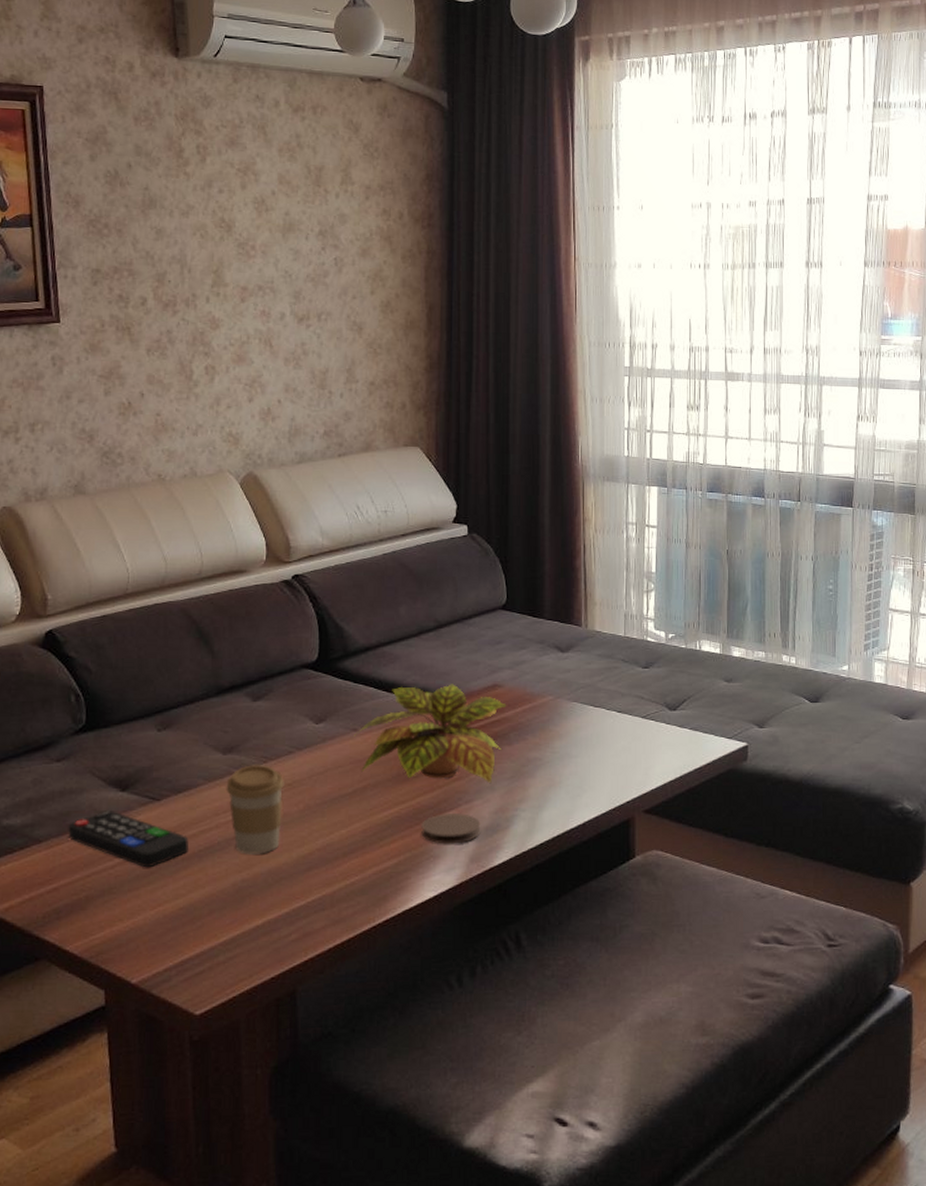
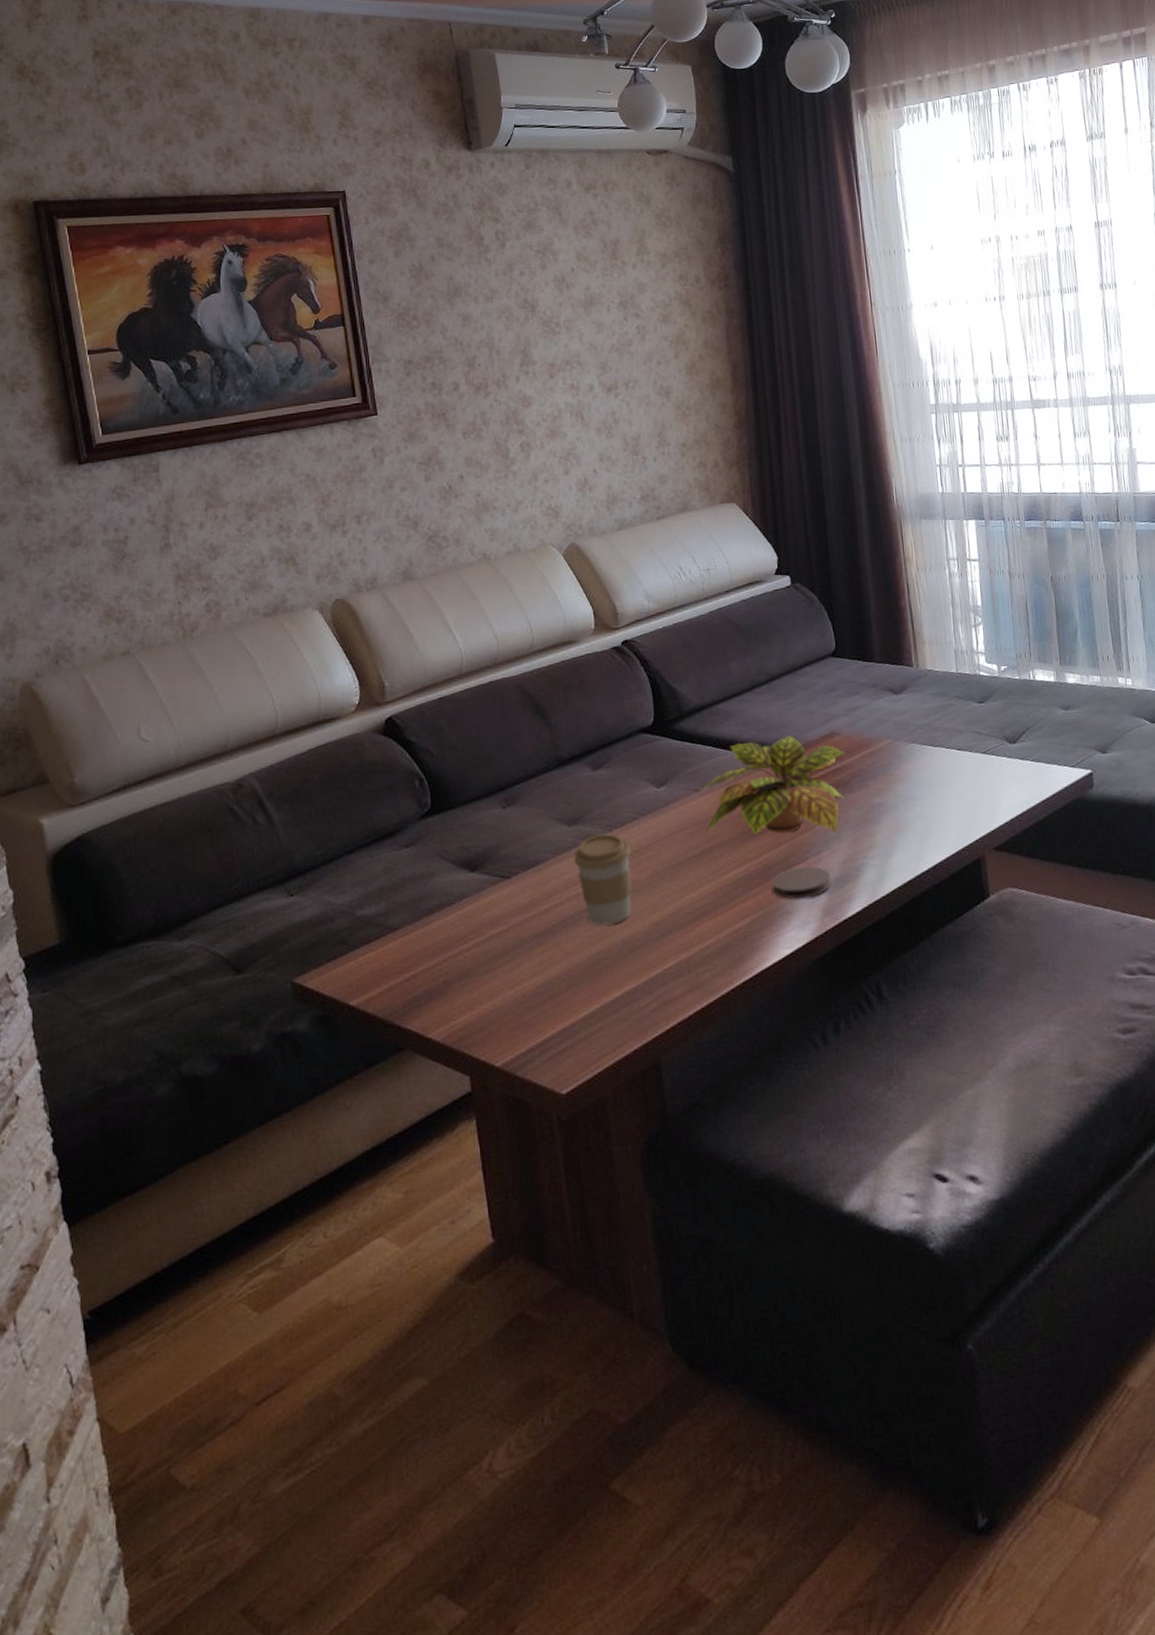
remote control: present [68,811,189,868] -> none [421,892,542,948]

